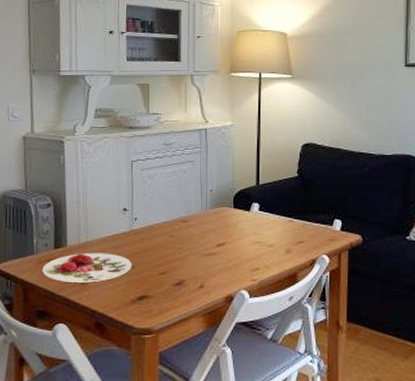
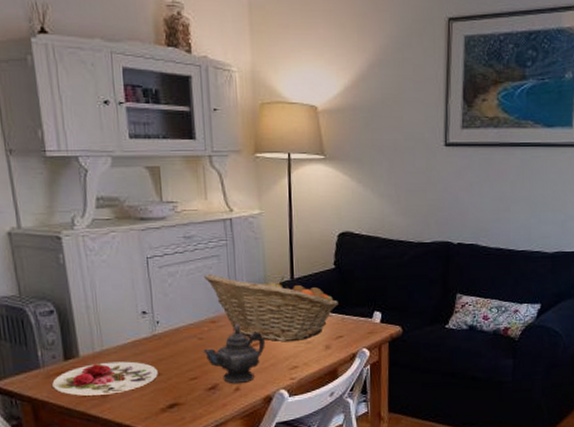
teapot: none [174,223,229,282] -> present [203,323,265,384]
fruit basket: none [179,178,300,244] -> present [204,274,338,342]

